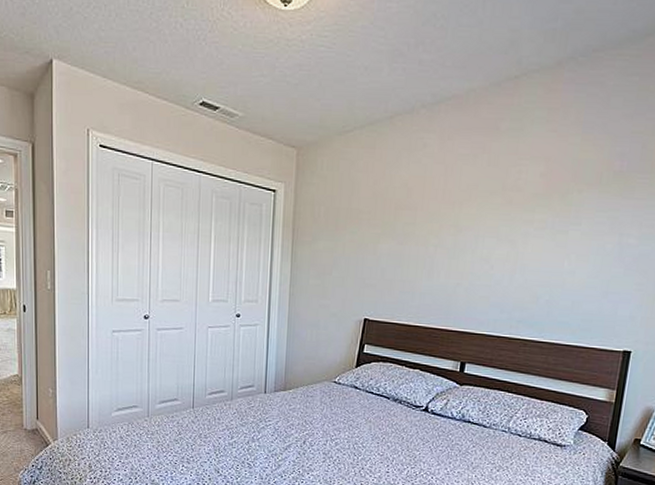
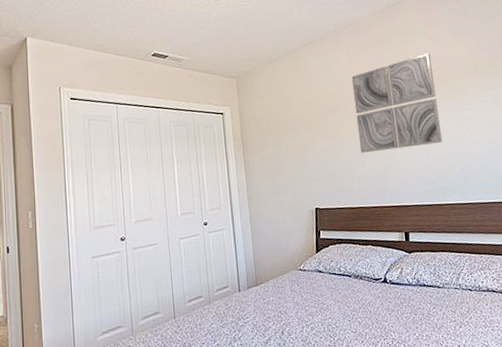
wall art: none [430,149,547,267] -> present [351,52,443,153]

